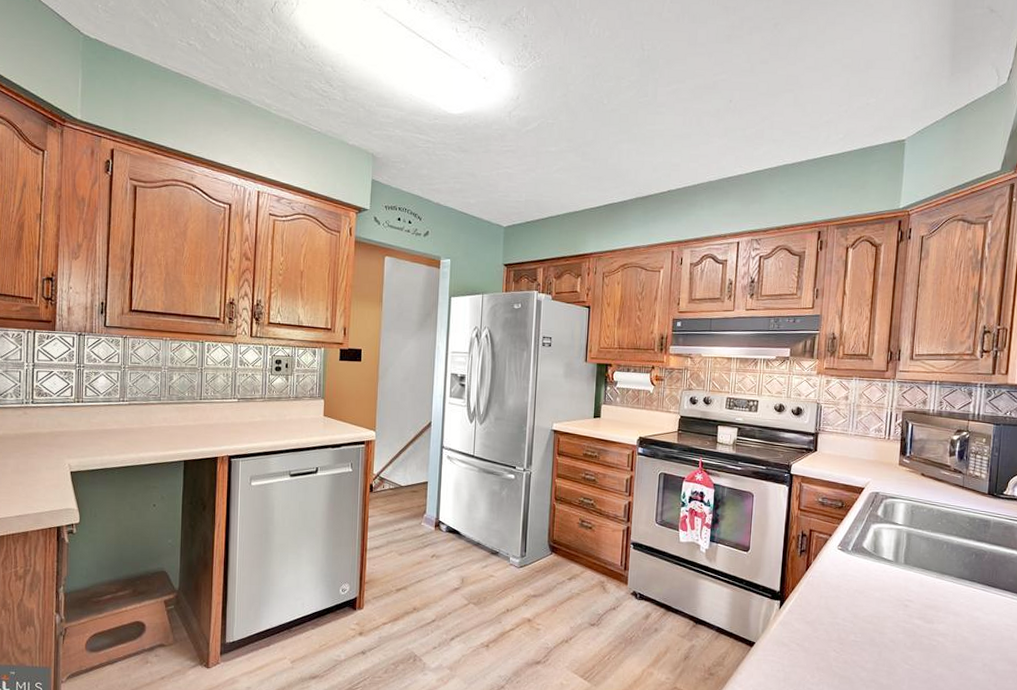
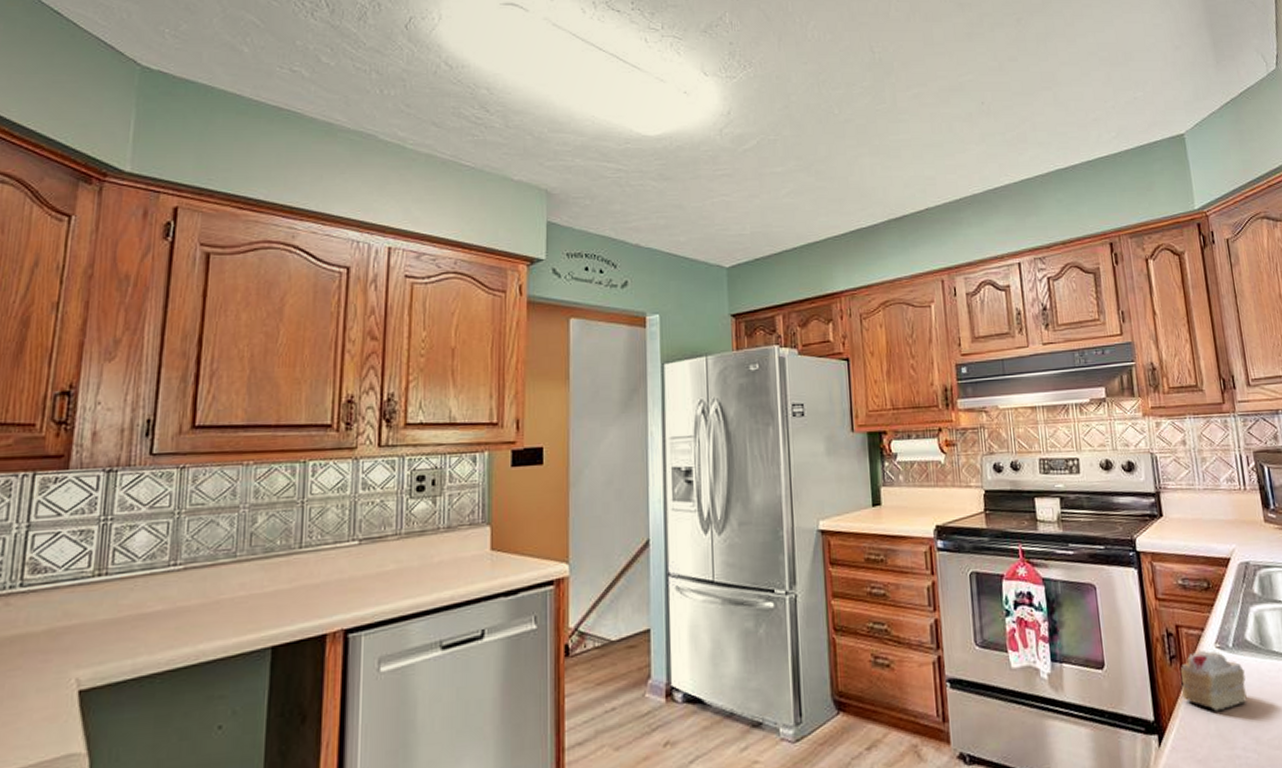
cake slice: none [805,549,857,592] -> present [1180,649,1247,712]

